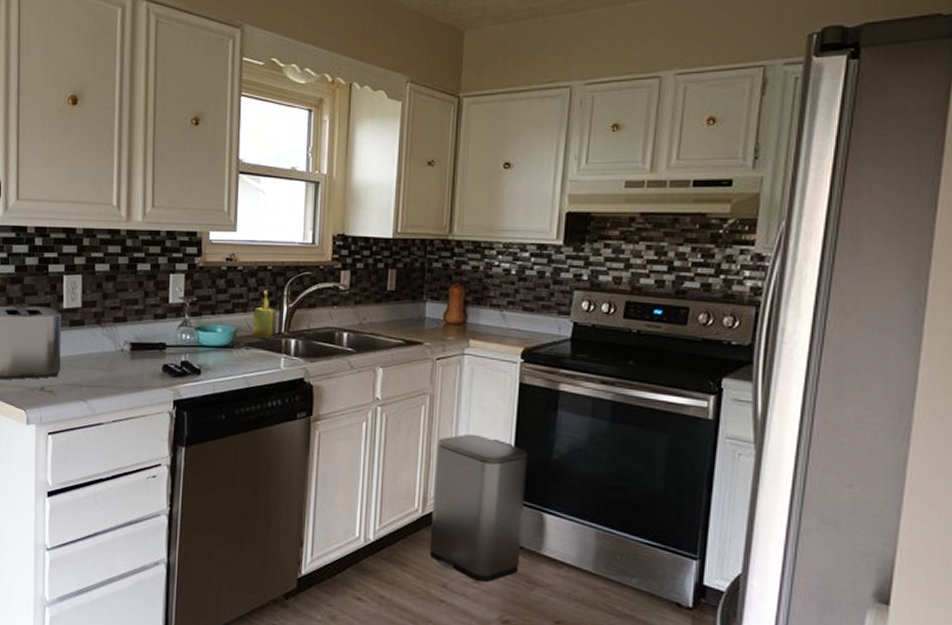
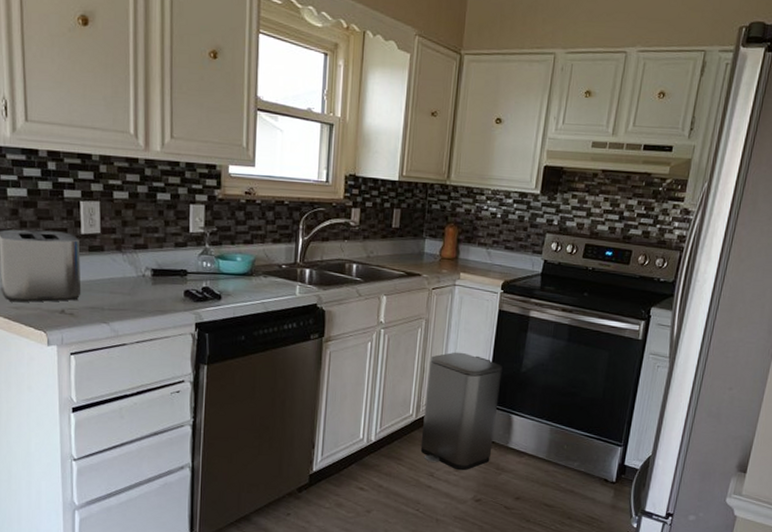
soap dispenser: present [252,290,277,339] -> none [270,223,293,268]

